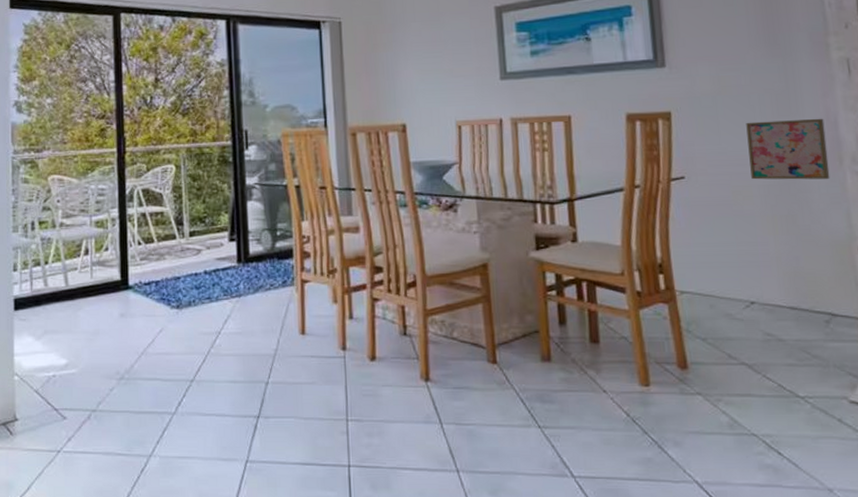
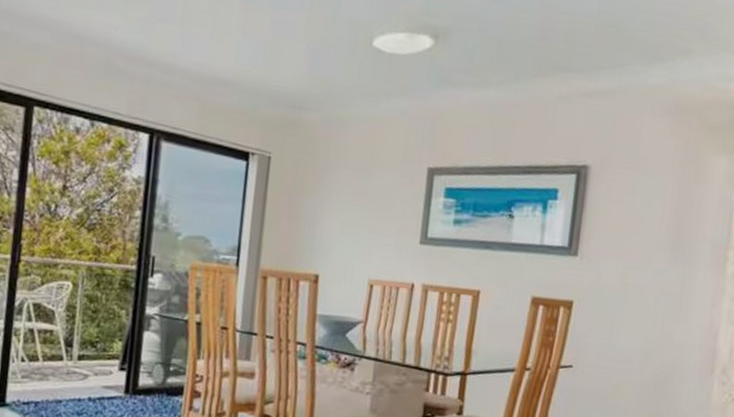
wall art: present [746,118,830,180] -> none [632,322,707,386]

